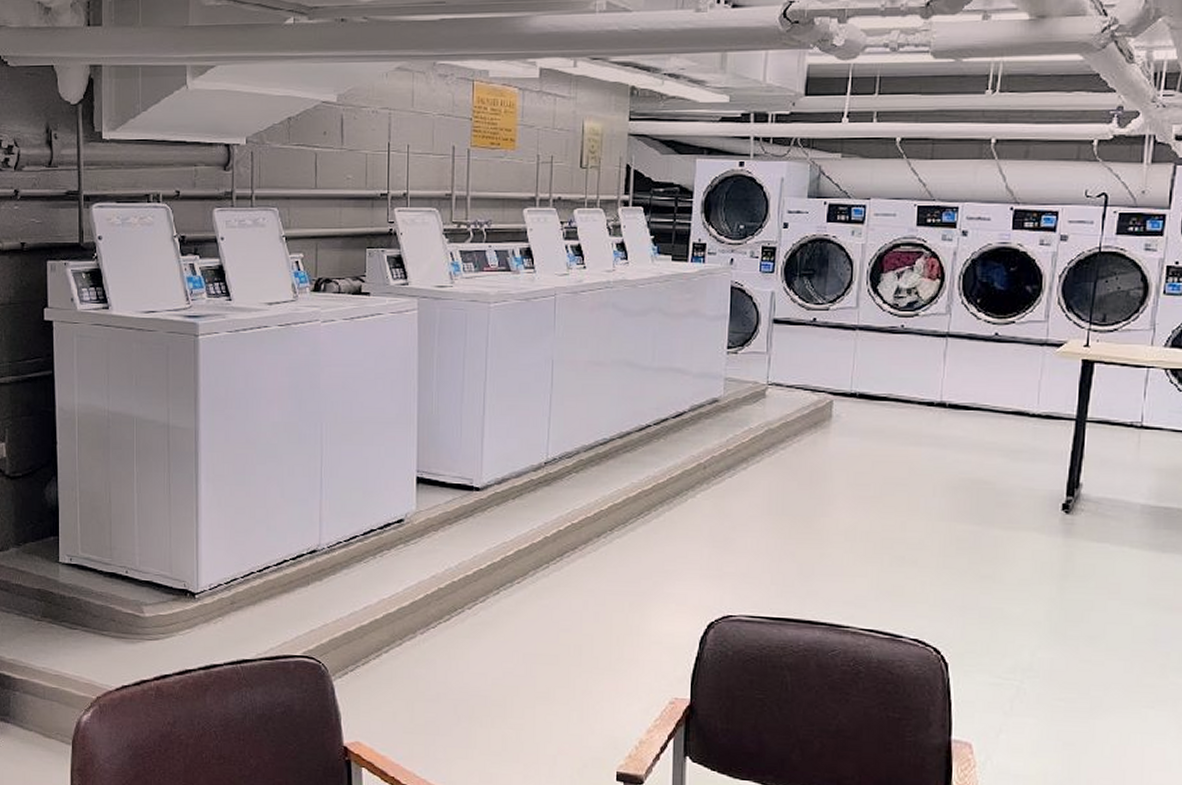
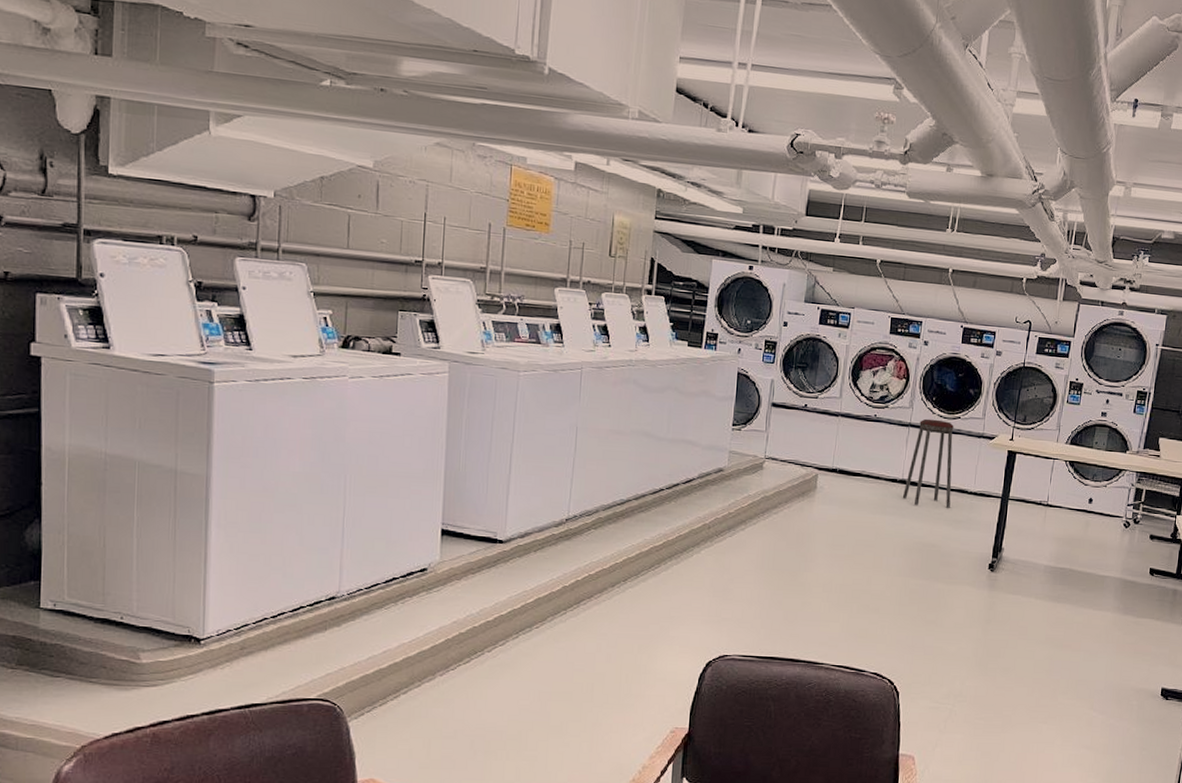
music stool: none [941,326,1007,435] -> present [902,418,954,508]

